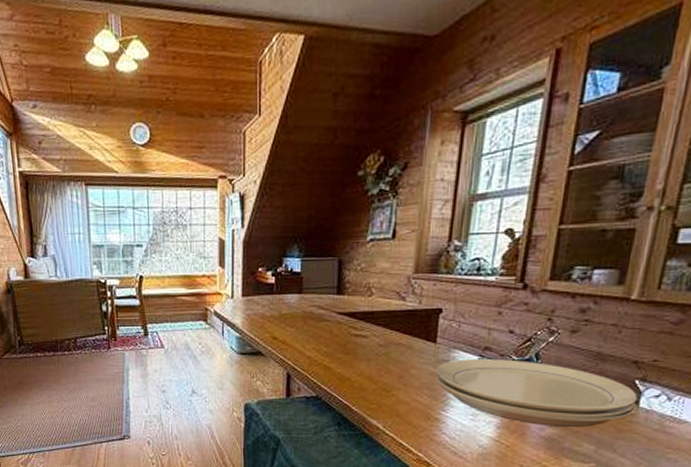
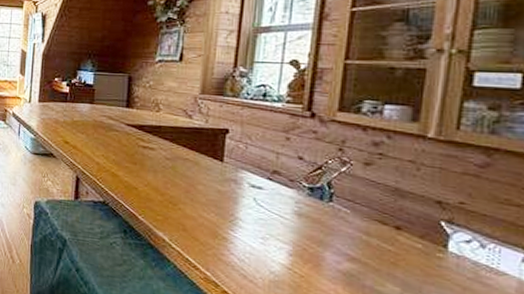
plate: present [435,359,638,428] -> none [222,180,445,266]

